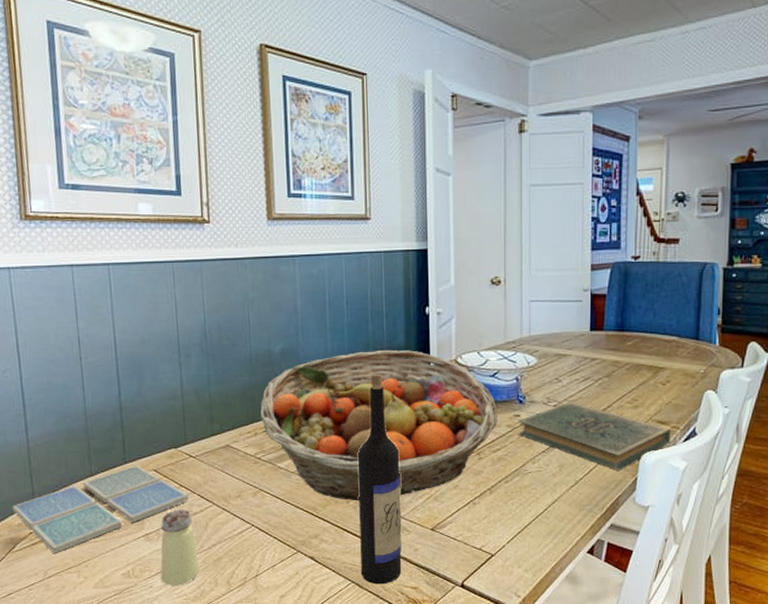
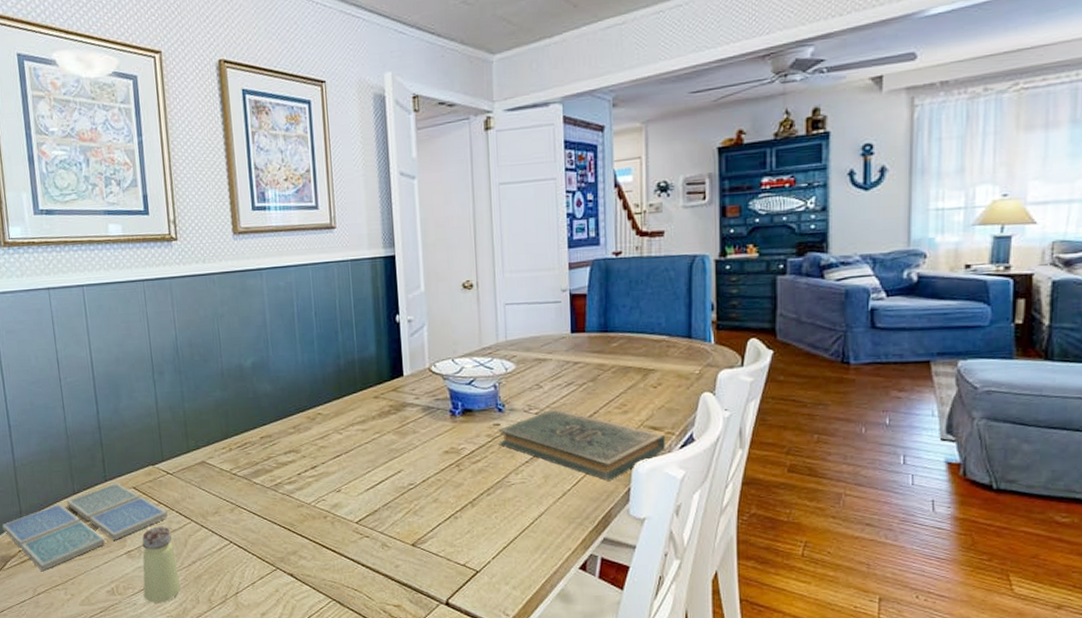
fruit basket: present [260,350,498,501] -> none [233,360,477,517]
wine bottle: present [357,373,402,585] -> none [332,385,383,602]

